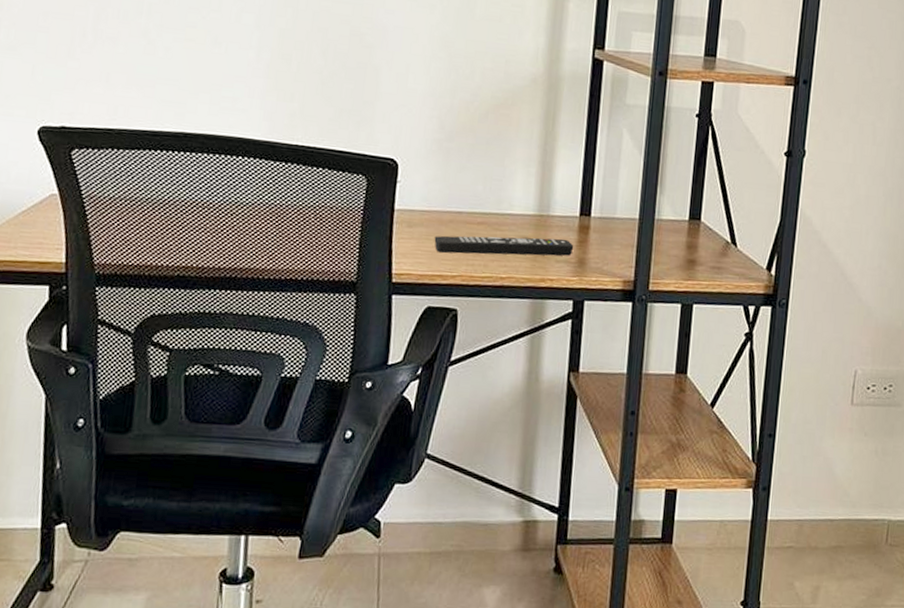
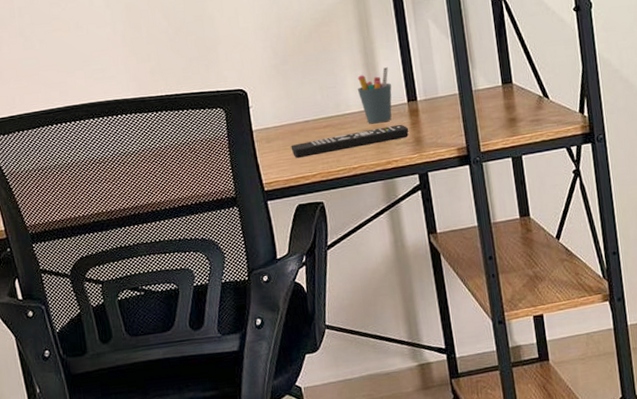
pen holder: none [526,170,566,233] -> present [358,66,392,124]

